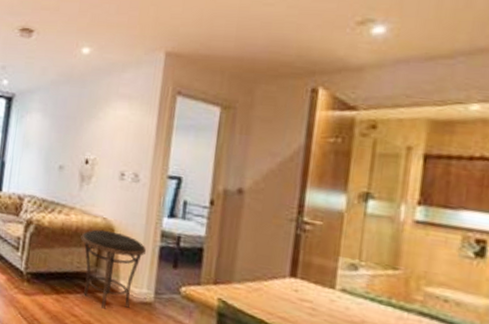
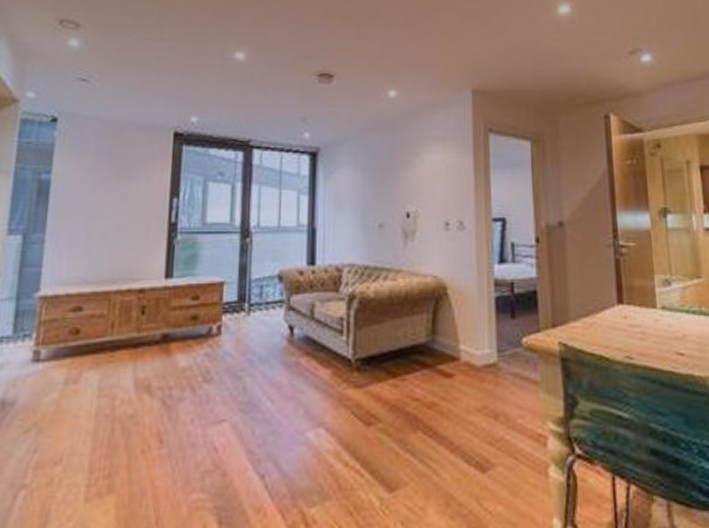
side table: present [80,229,147,309] -> none [412,291,483,383]

